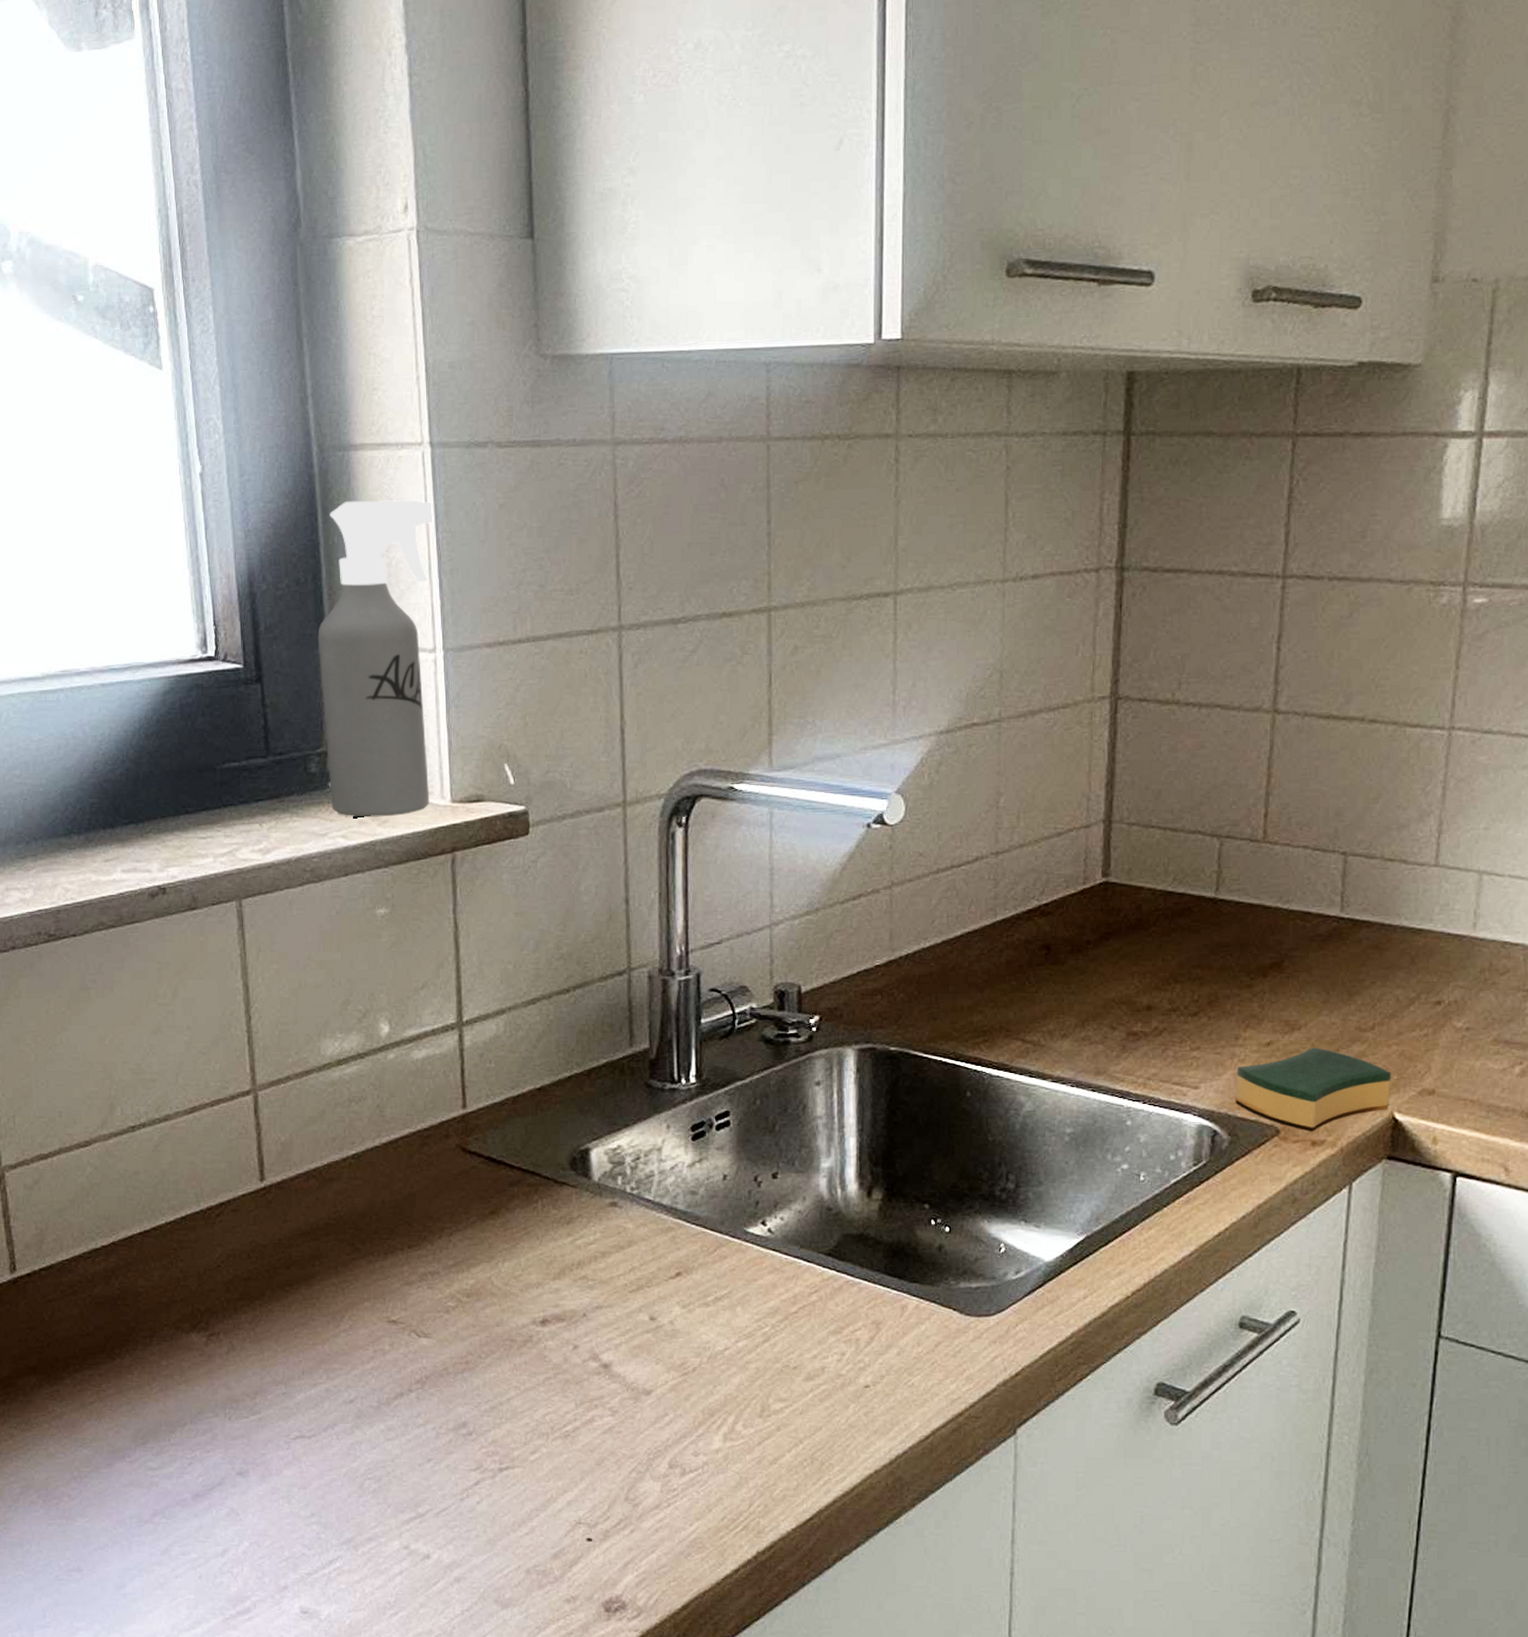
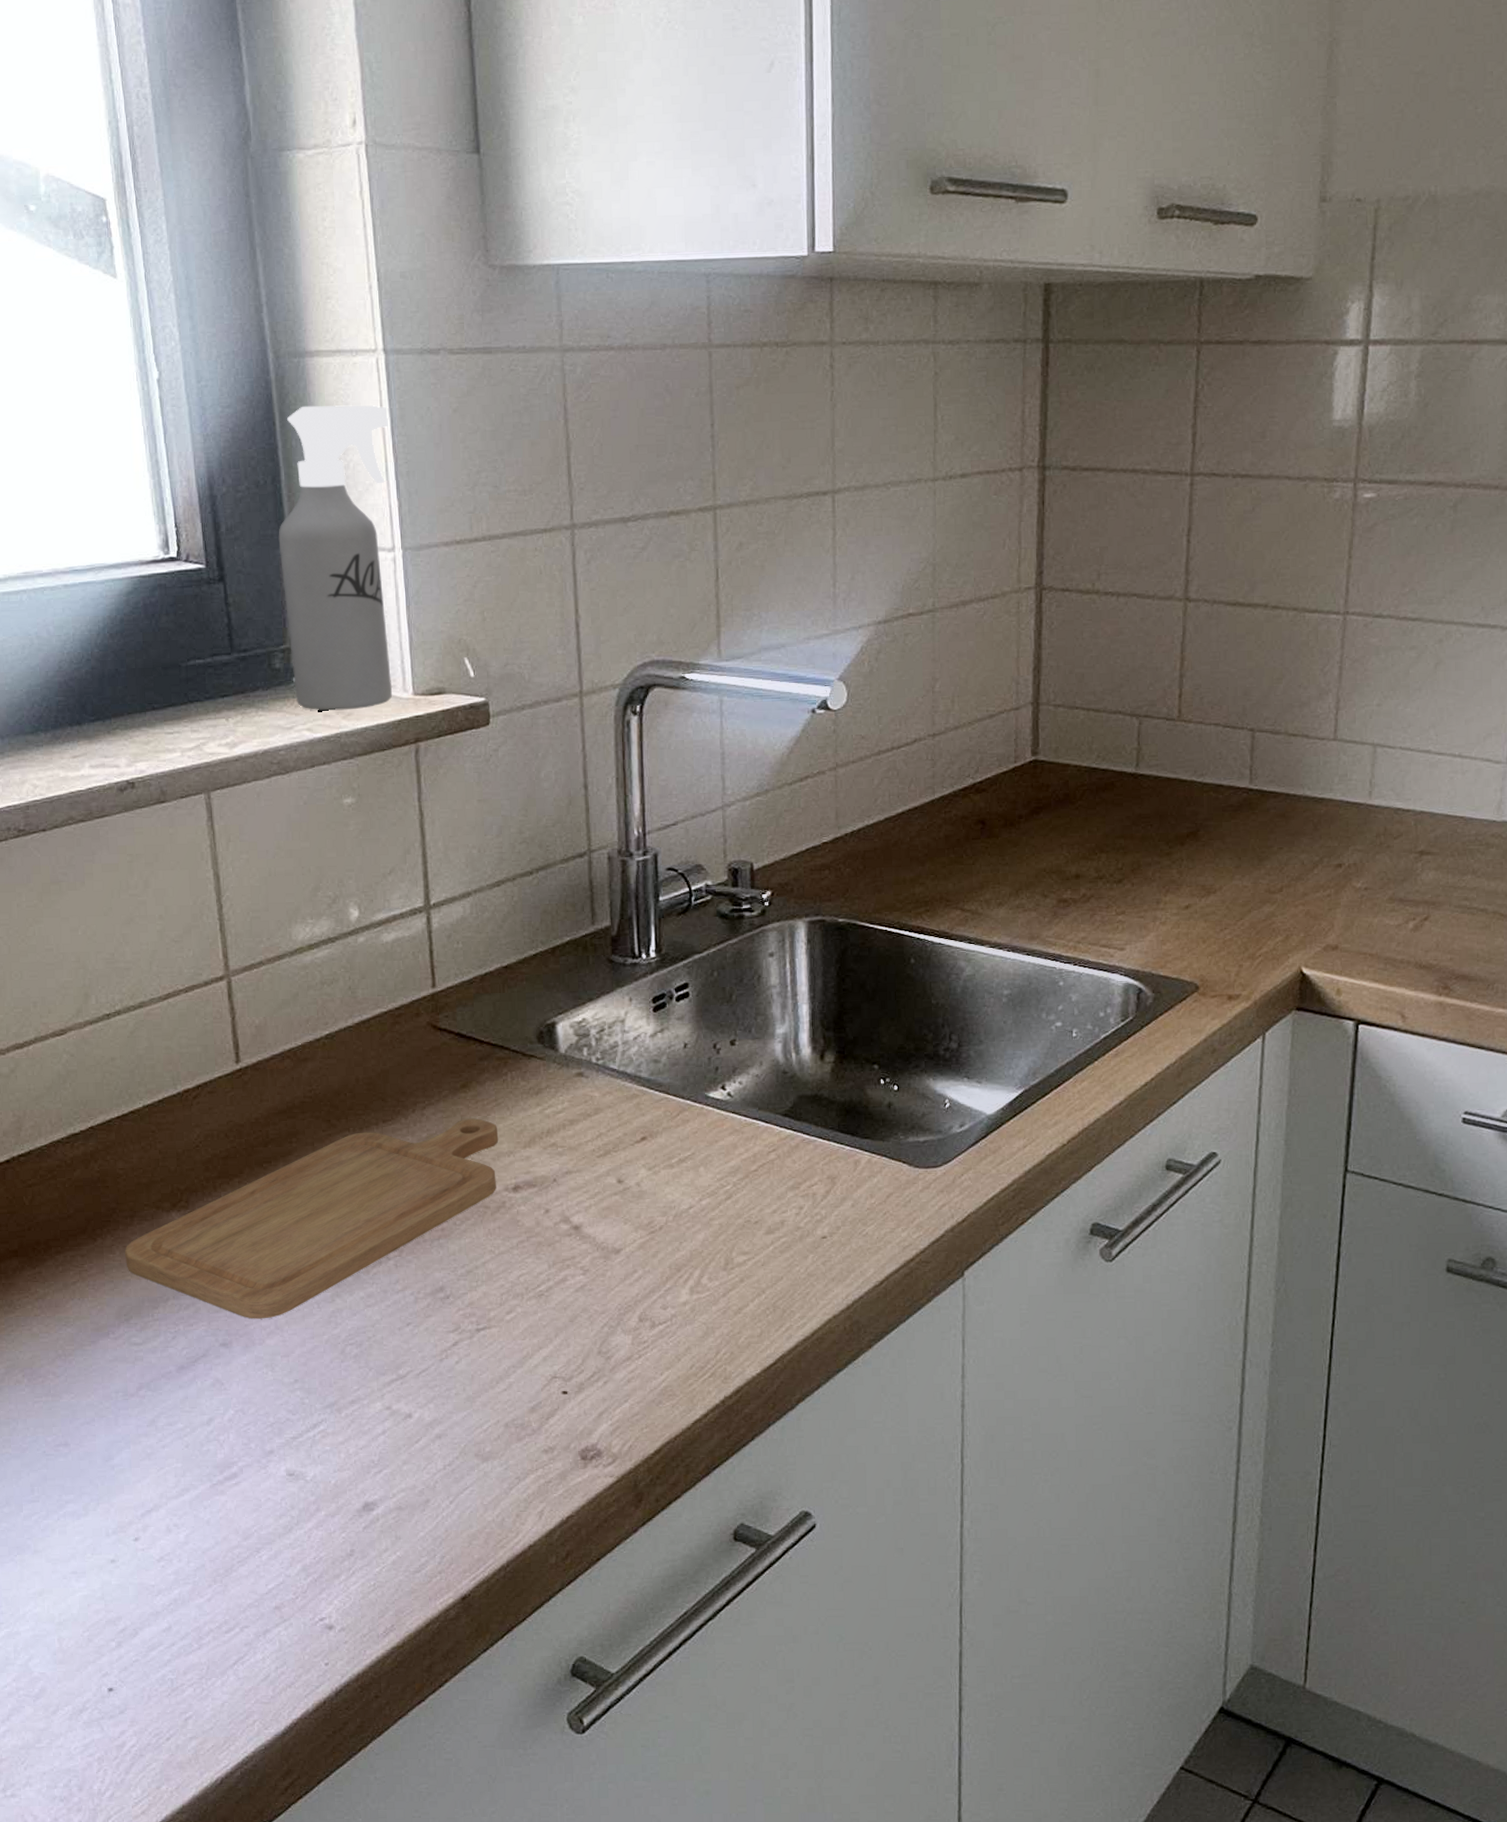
chopping board: none [142,1247,527,1449] -> present [124,1118,499,1319]
sponge: present [1235,1047,1391,1132] -> none [1158,909,1299,987]

